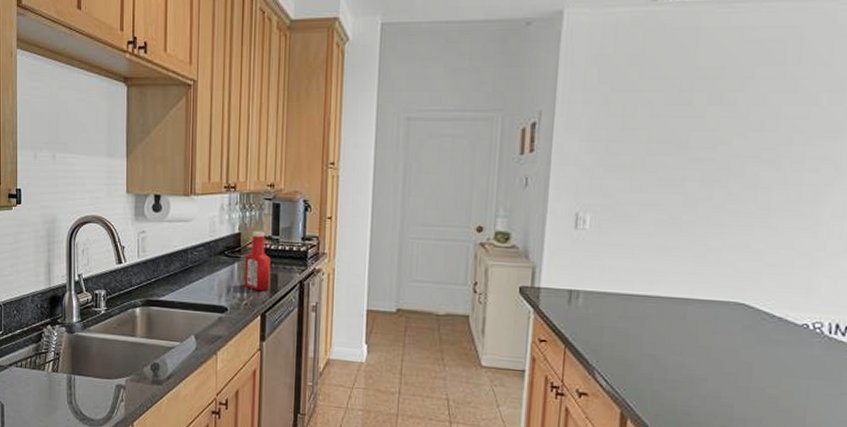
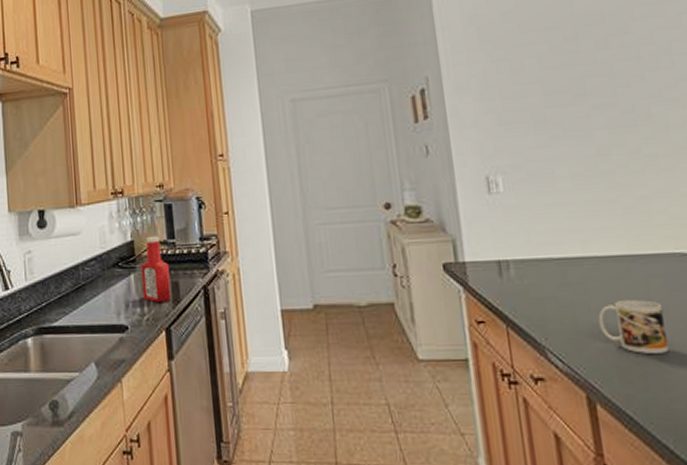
mug: none [646,337,707,385] -> present [598,300,670,354]

